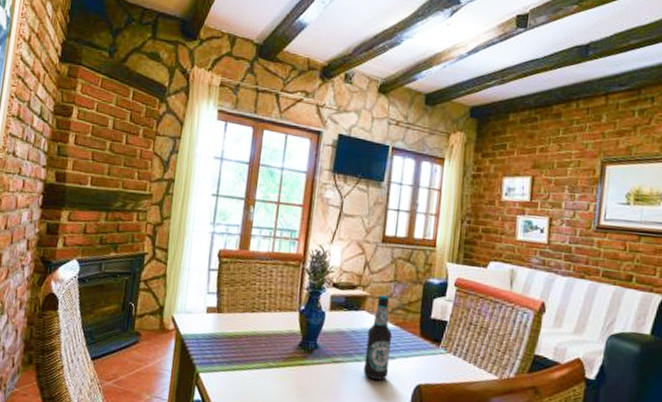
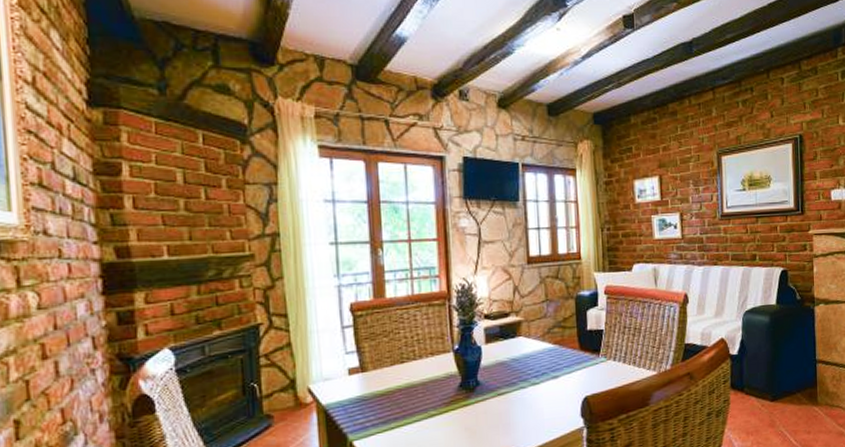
bottle: present [363,294,393,381] -> none [528,316,555,403]

